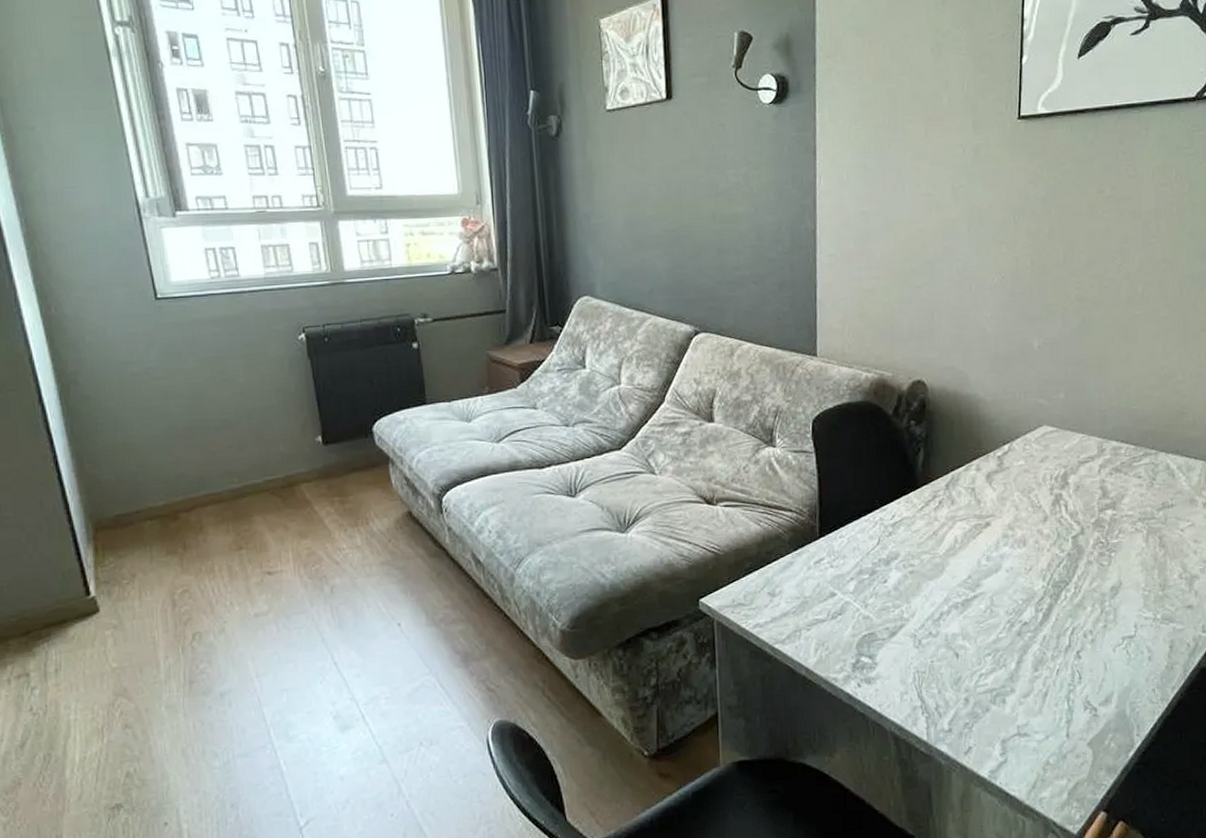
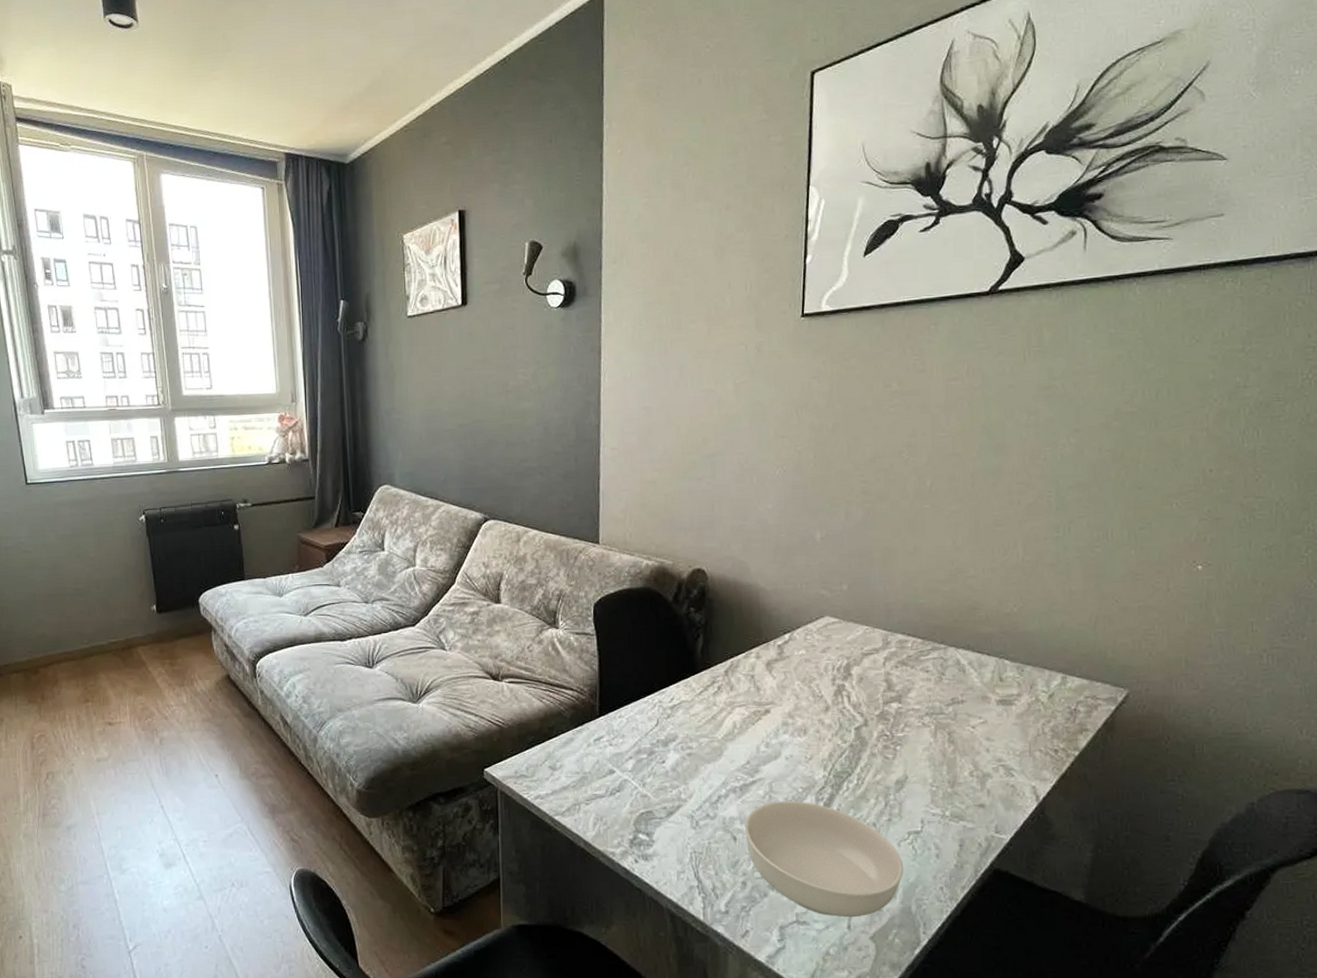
bowl: none [966,613,1119,726] -> present [744,801,904,918]

